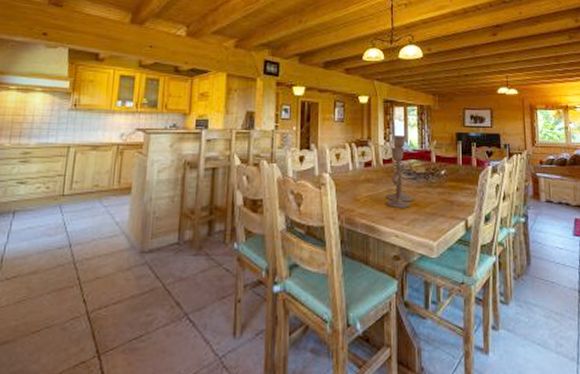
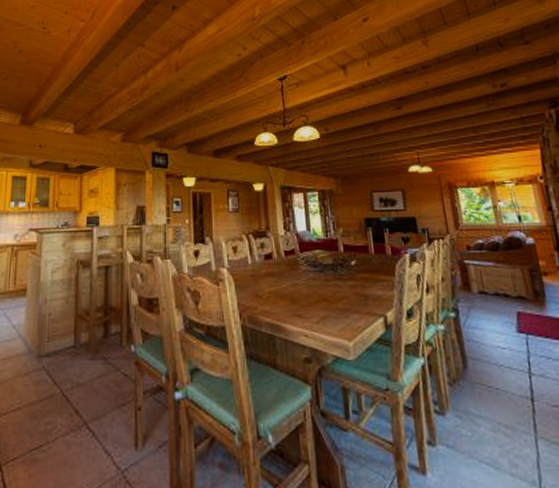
candlestick: present [387,134,413,208] -> none [291,223,321,304]

